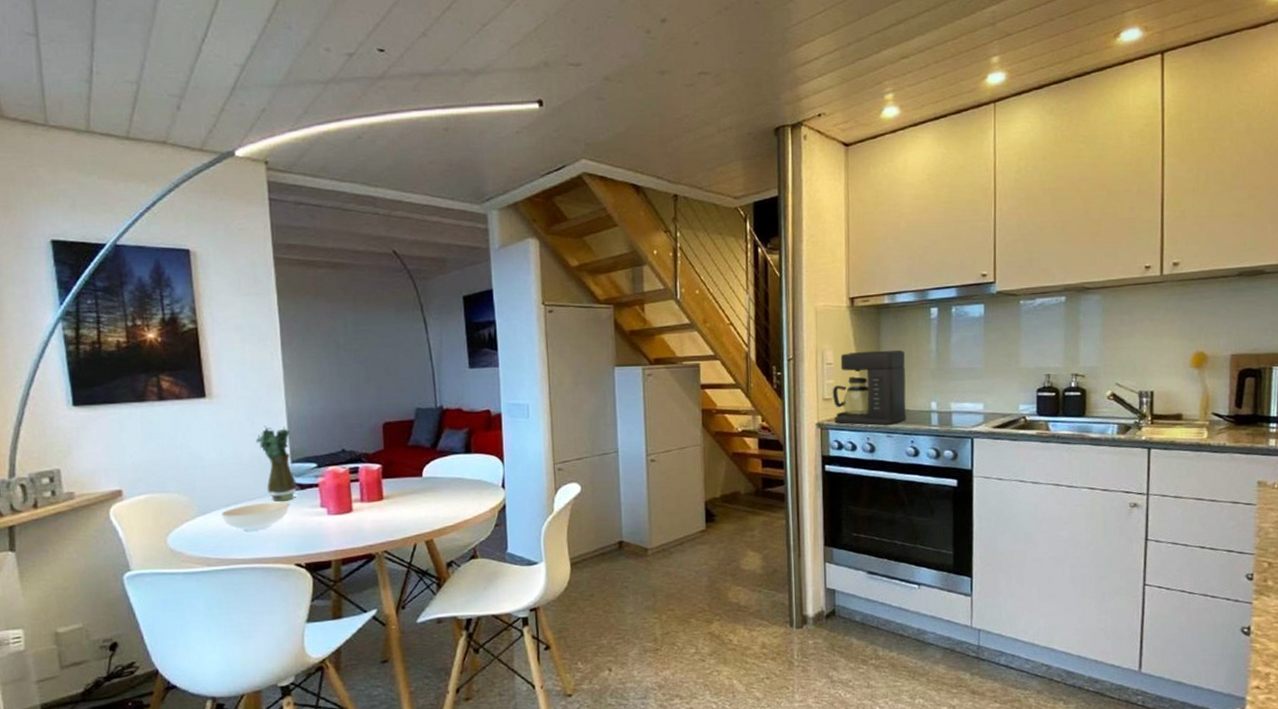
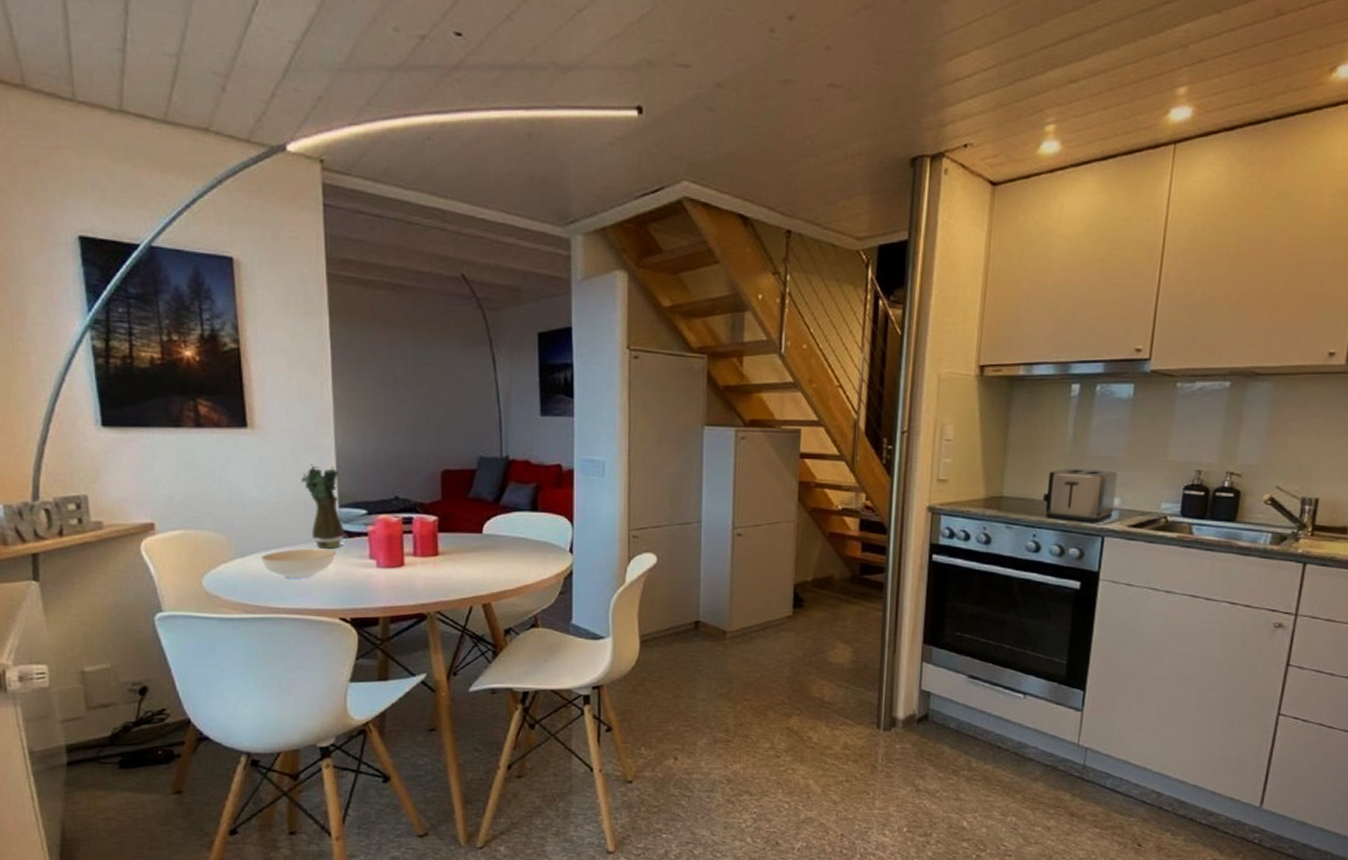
coffee maker: present [833,349,906,426] -> none [948,428,1036,516]
toaster: none [917,380,979,428] -> present [1043,468,1117,524]

